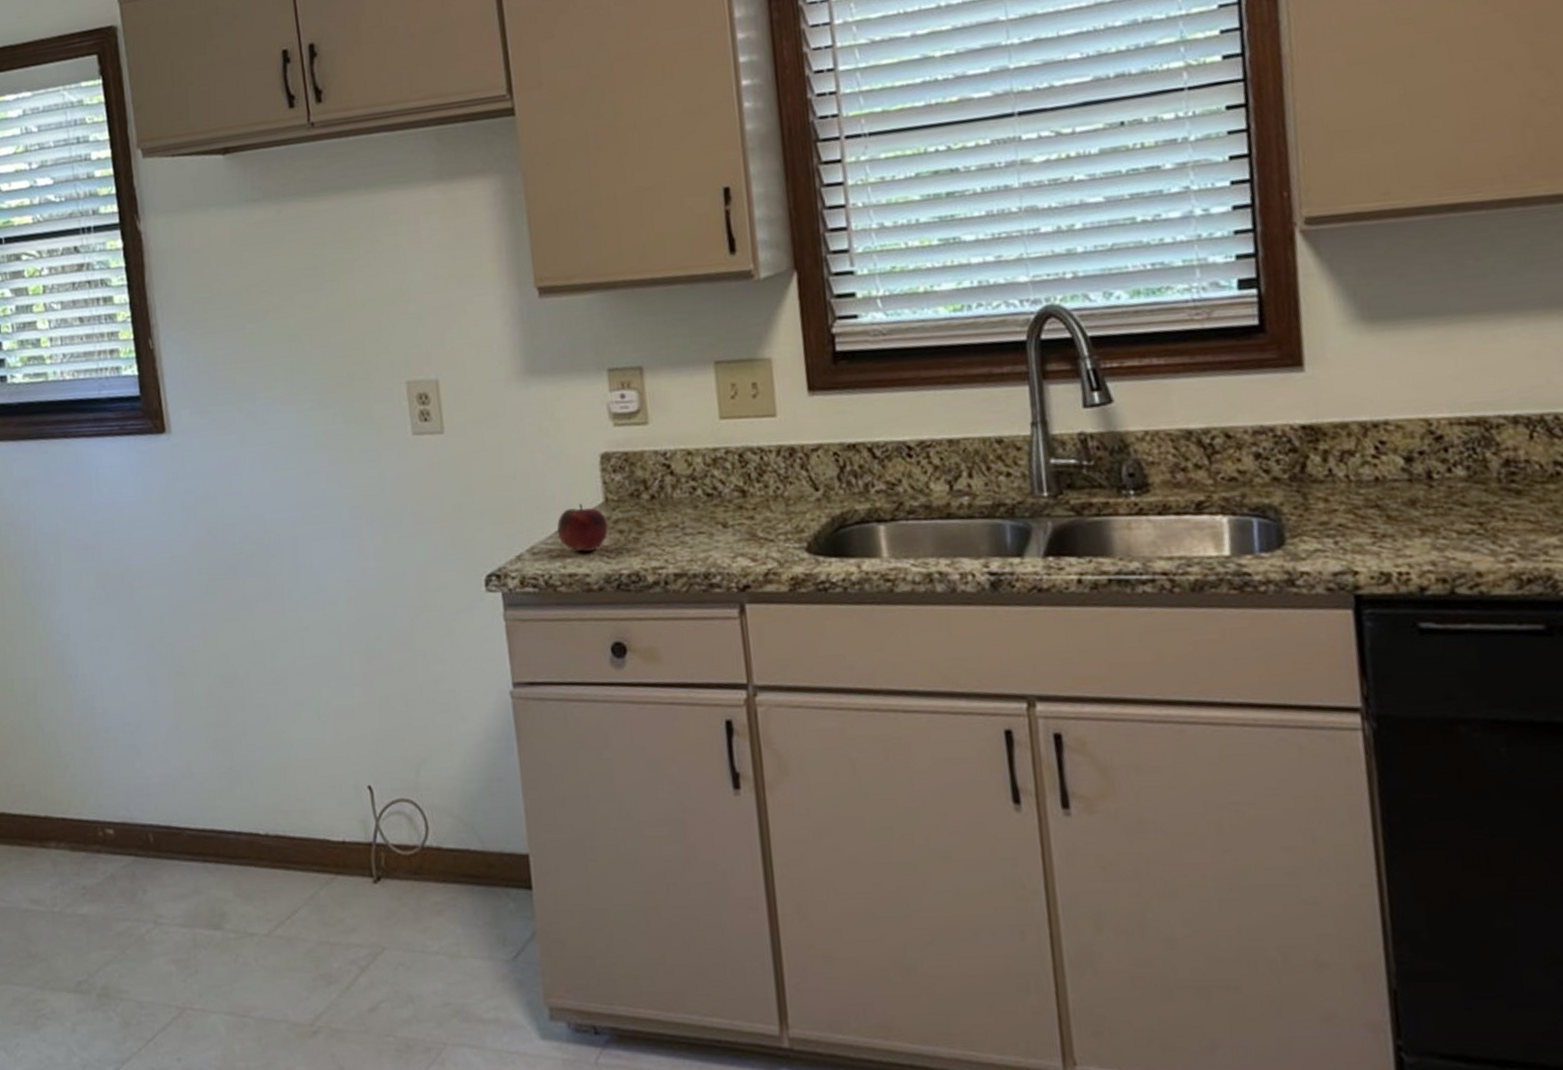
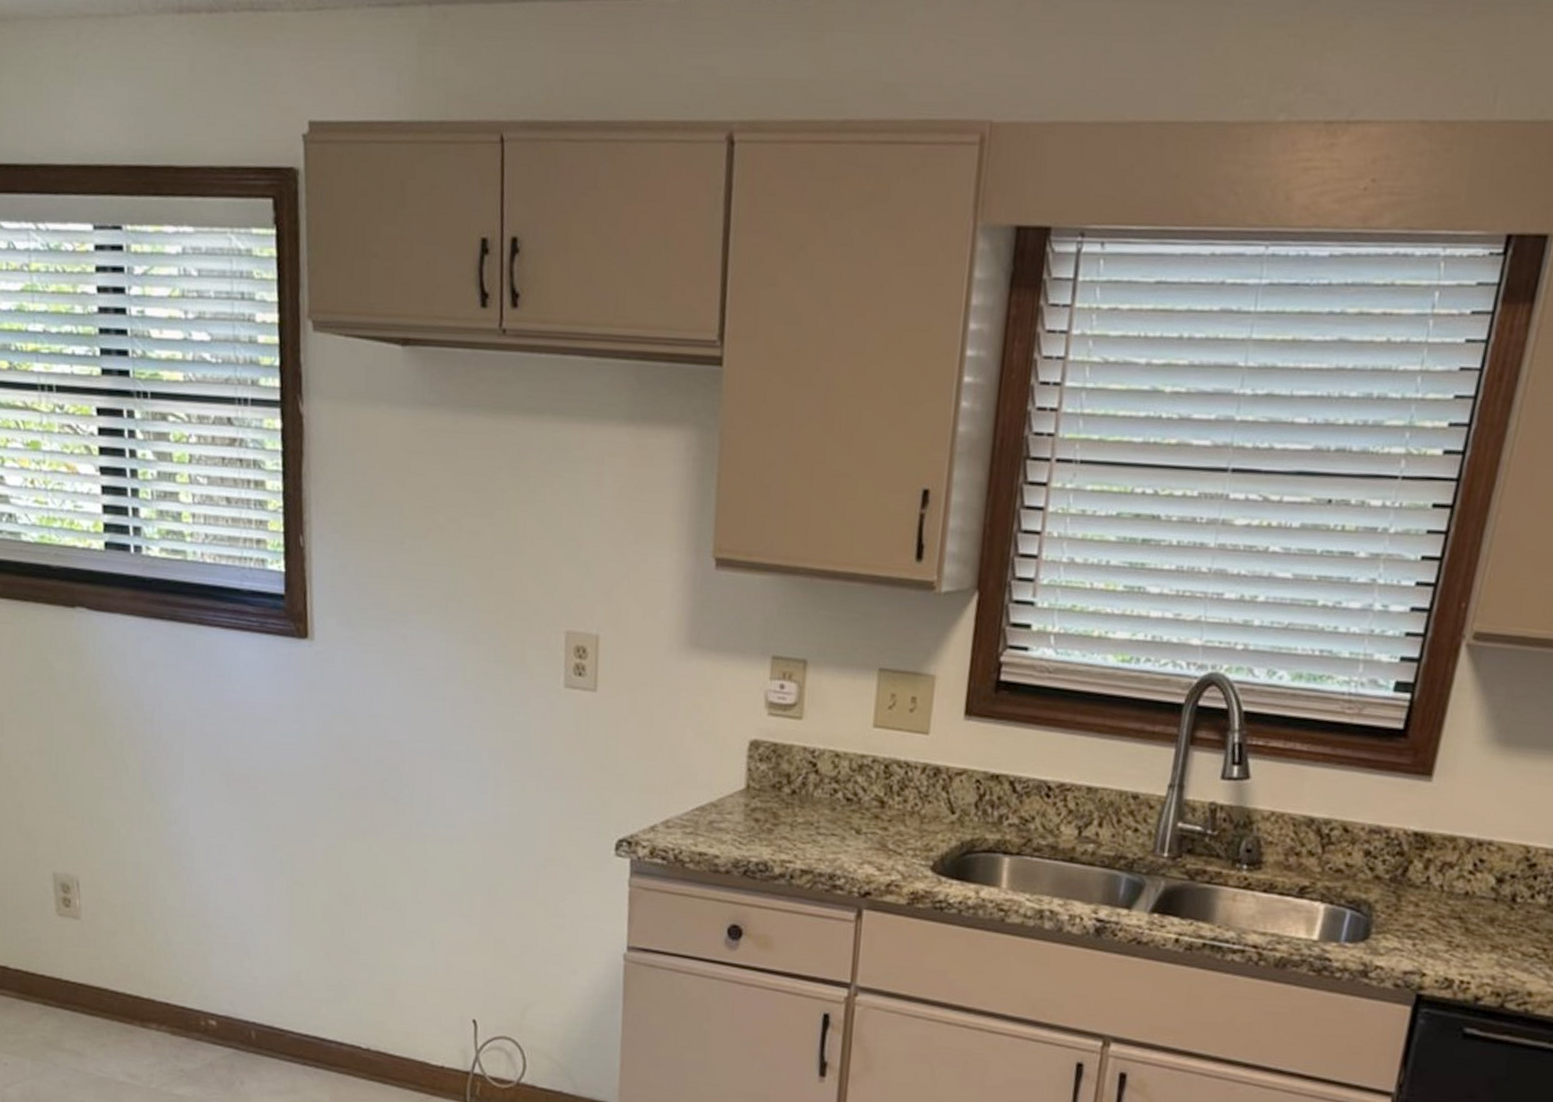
fruit: present [557,504,609,552] -> none [694,786,747,834]

